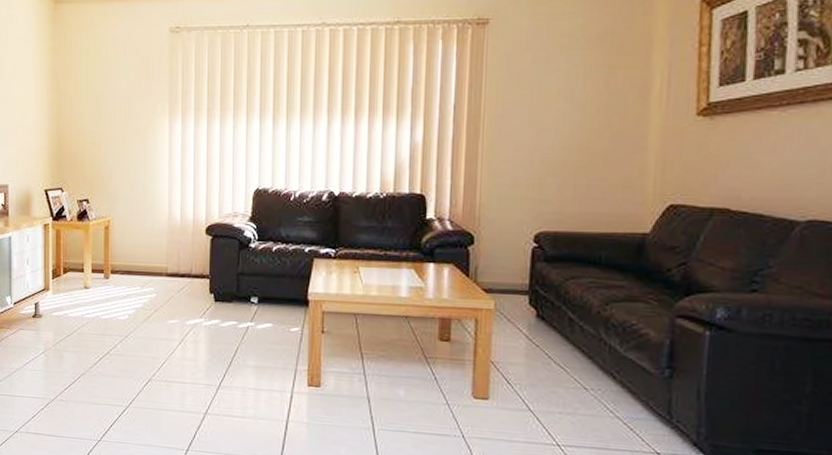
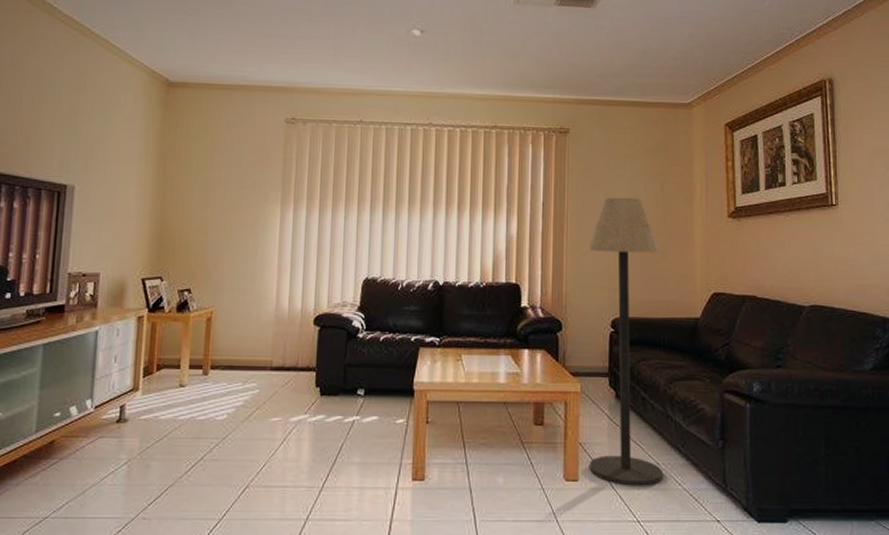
floor lamp: none [502,96,601,411] -> present [588,197,664,486]

